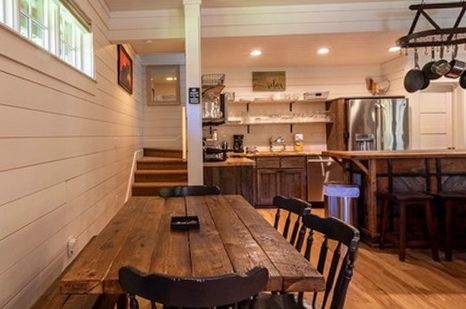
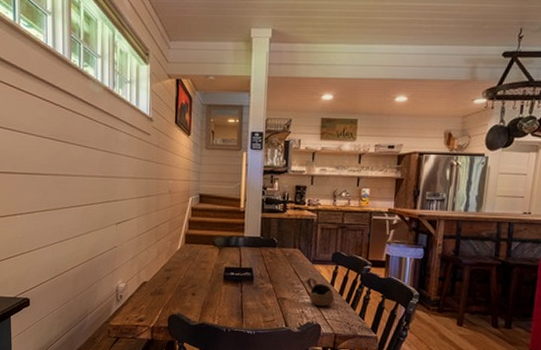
cup: none [251,222,279,250] -> present [307,277,335,307]

